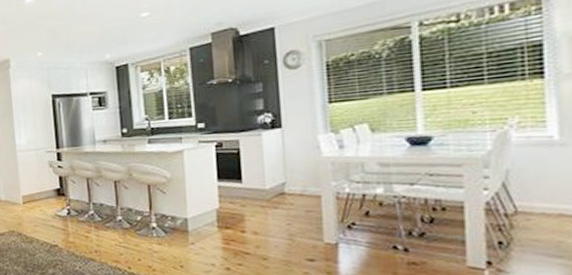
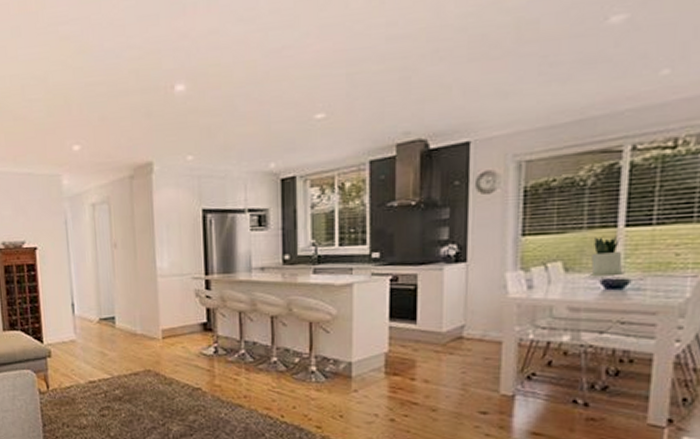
planter: none [394,99,427,136] -> present [589,236,625,277]

